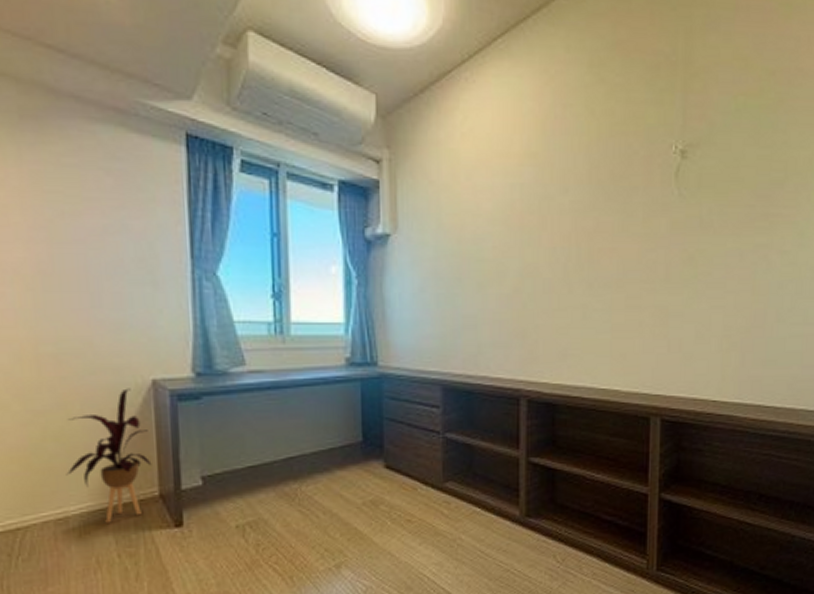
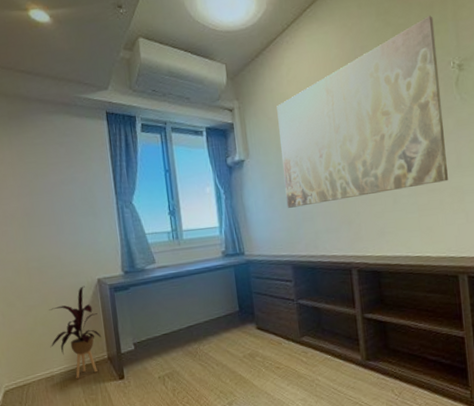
wall art: none [442,80,659,308] -> present [276,16,448,208]

